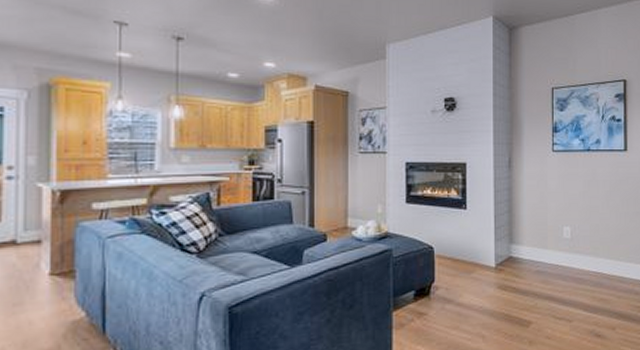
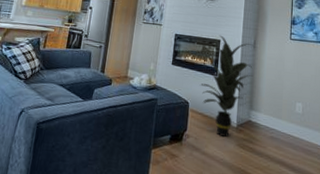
indoor plant: none [436,156,511,281] -> present [195,35,253,137]

